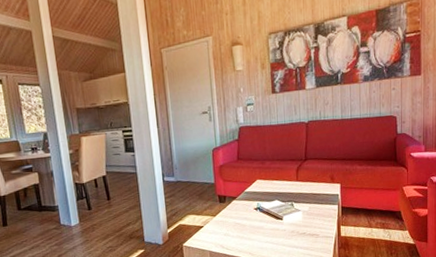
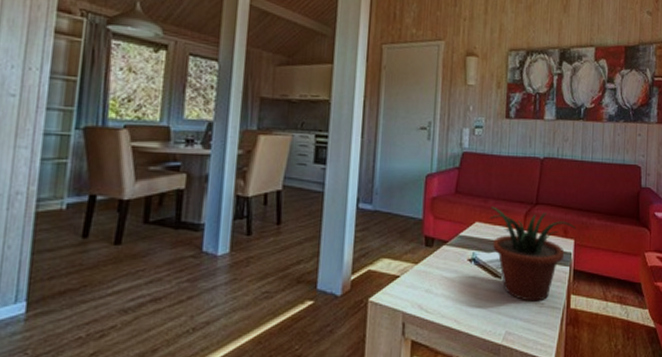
potted plant: none [267,165,342,235] -> present [489,206,577,302]

